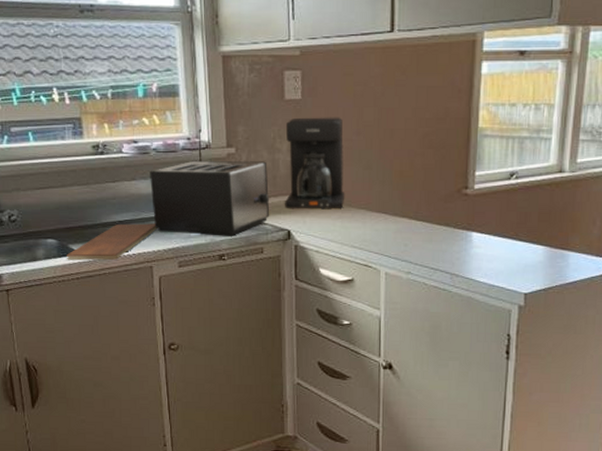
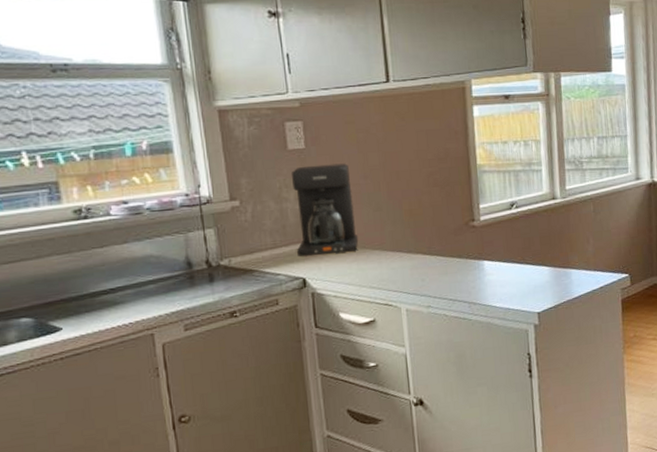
chopping board: present [67,223,158,261] -> none [46,287,158,340]
toaster: present [150,160,270,236] -> none [144,211,283,296]

